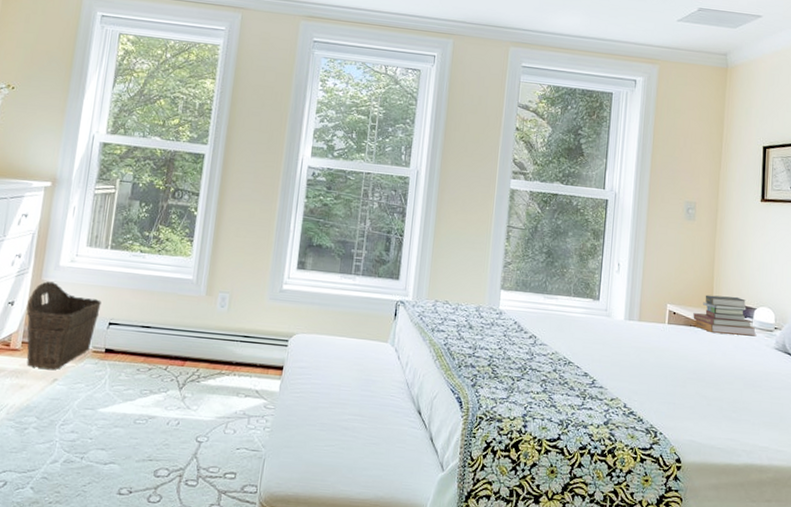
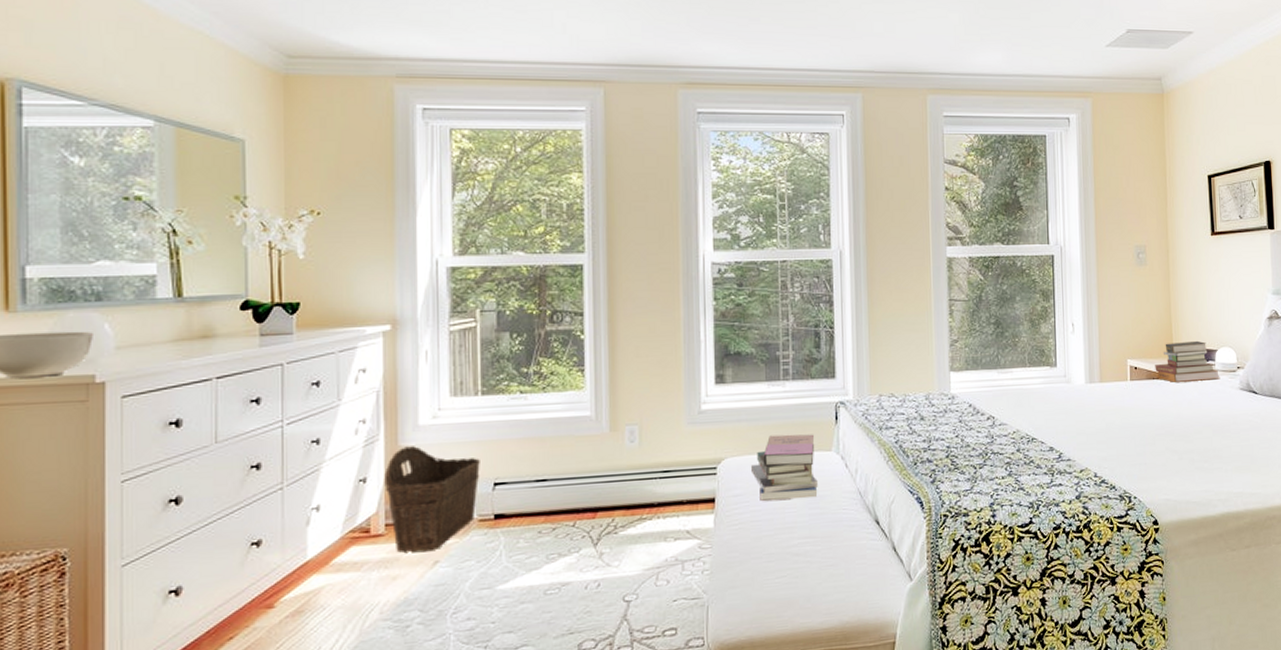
books: none [316,320,375,382] -> present [750,434,818,501]

